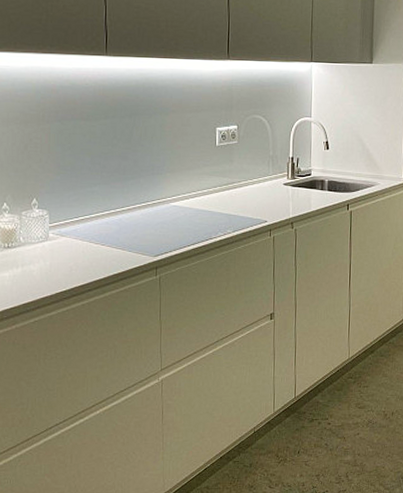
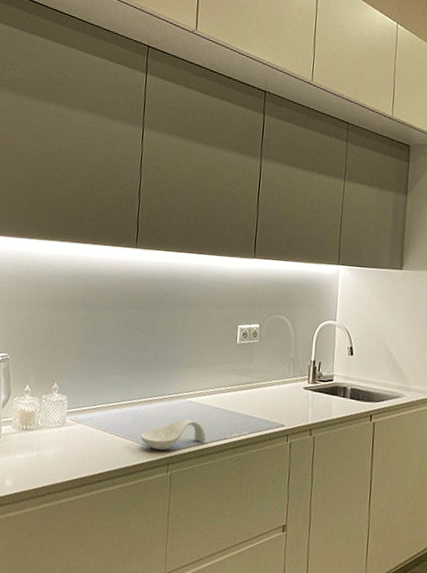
spoon rest: none [127,223,192,256] -> present [140,419,206,451]

